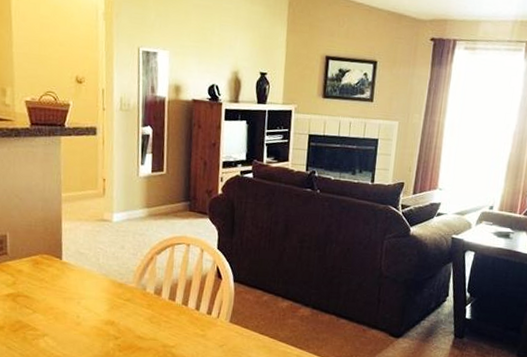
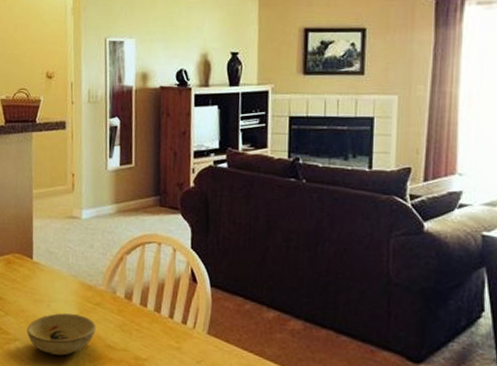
bowl: none [56,309,126,347] -> present [27,313,96,356]

